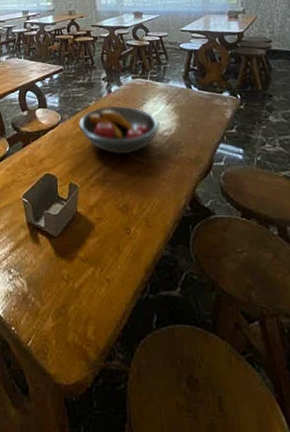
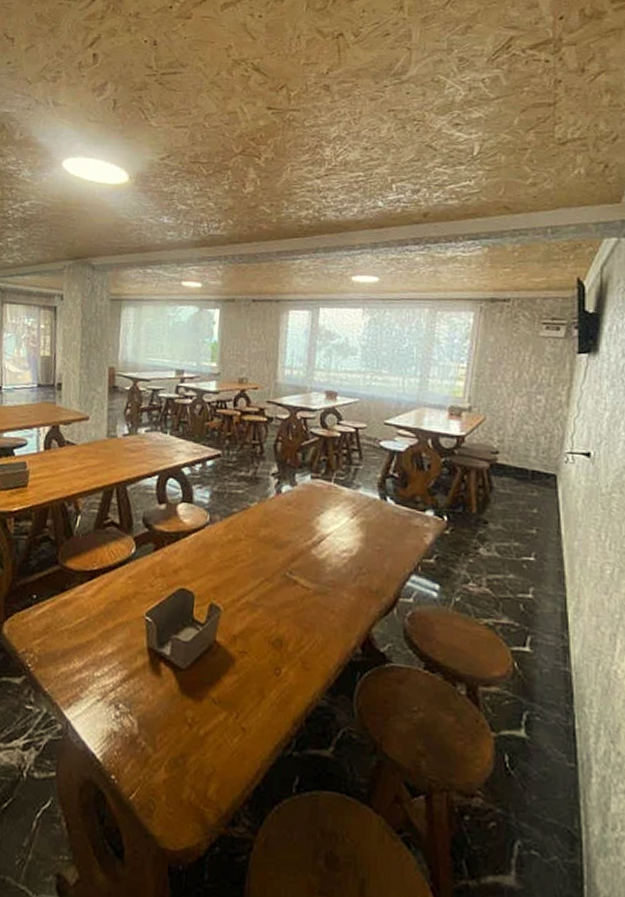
fruit bowl: present [79,105,160,154] -> none [232,510,338,576]

